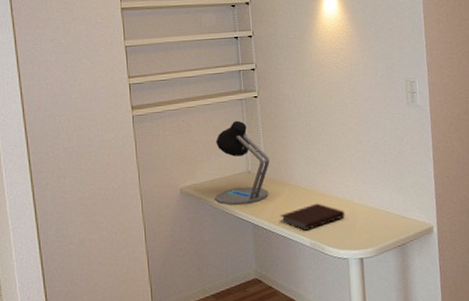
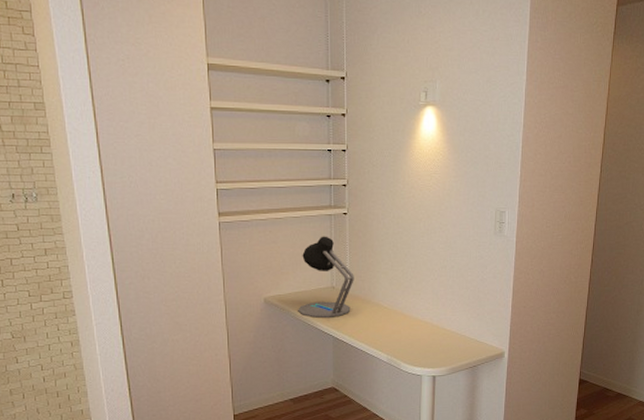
notebook: present [279,203,345,231] -> none [360,322,423,347]

